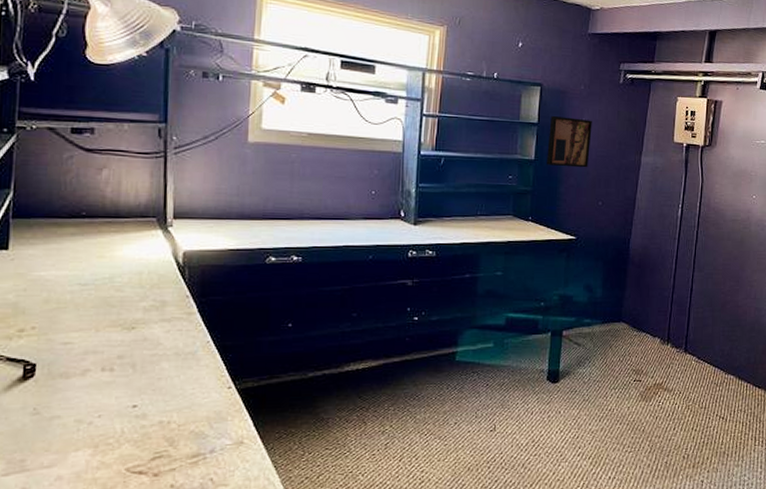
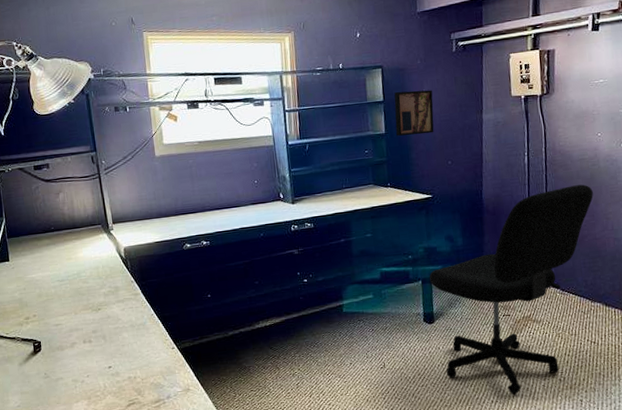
office chair: none [560,247,741,471] -> present [429,184,593,395]

